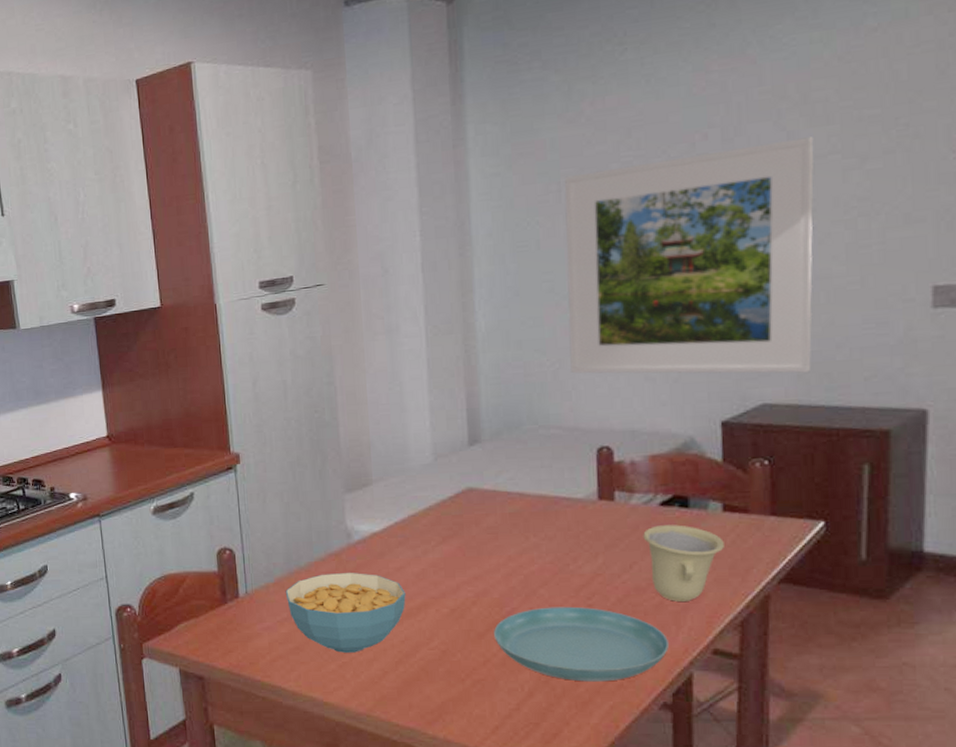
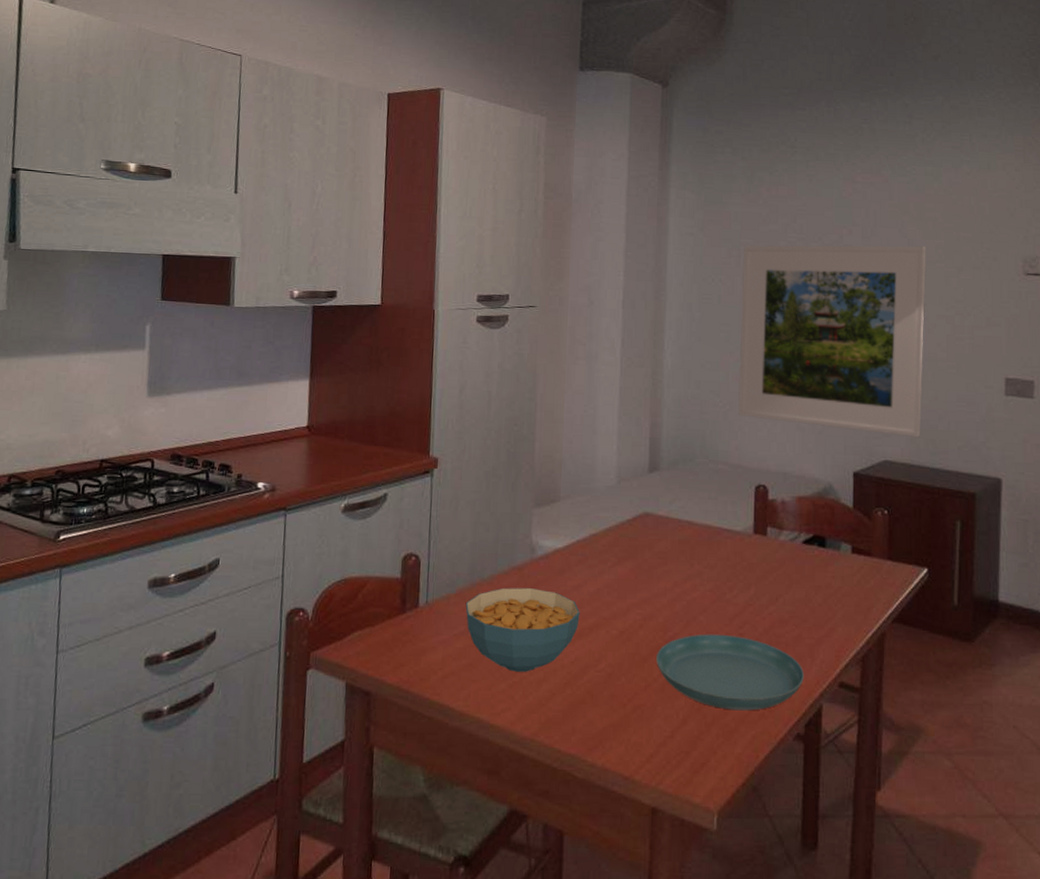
cup: present [643,525,724,601] -> none [788,562,852,635]

